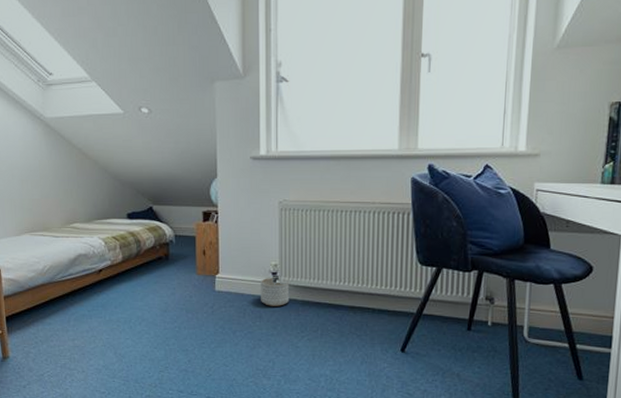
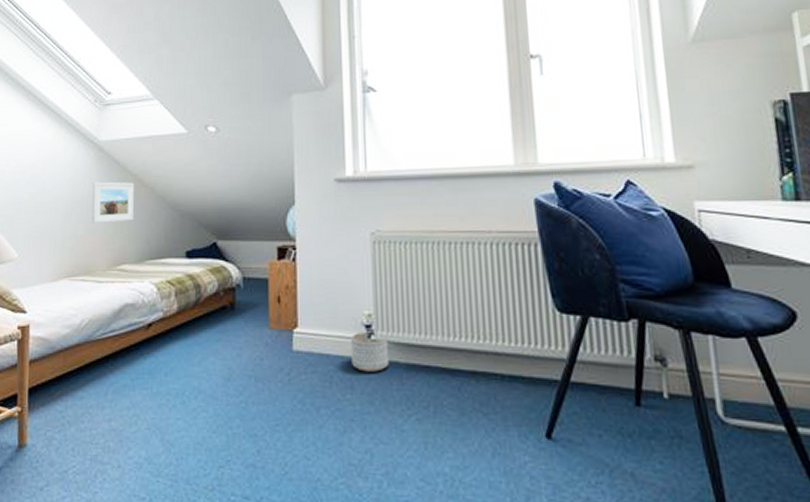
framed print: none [43,154,81,189] -> present [91,181,134,223]

